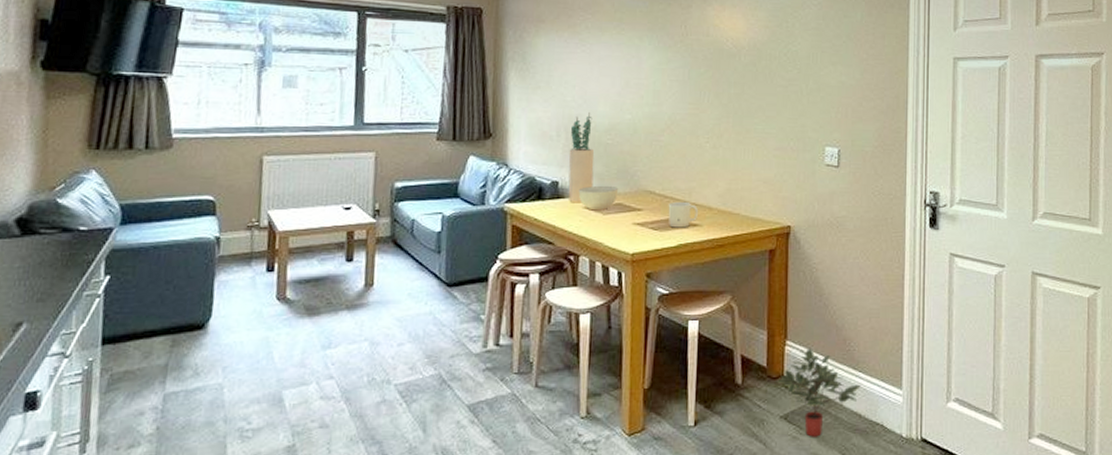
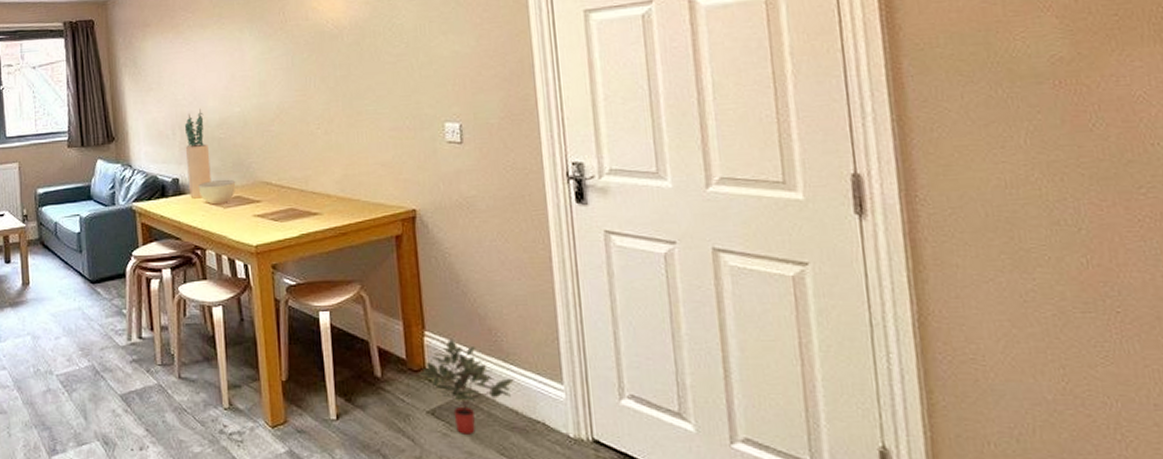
mug: present [668,201,699,228] -> none [286,190,318,218]

